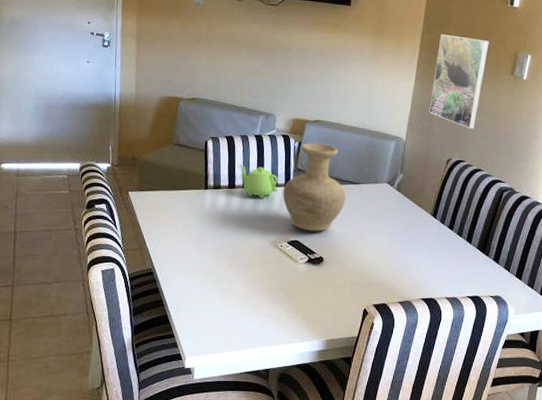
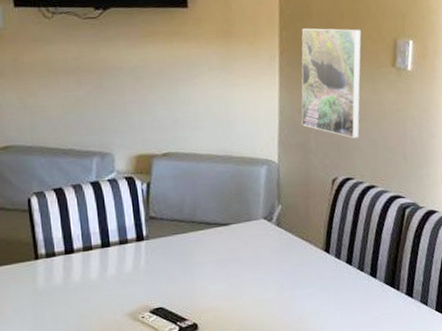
teapot: present [239,164,279,199] -> none [74,220,129,261]
vase: present [282,143,347,232] -> none [135,181,216,293]

